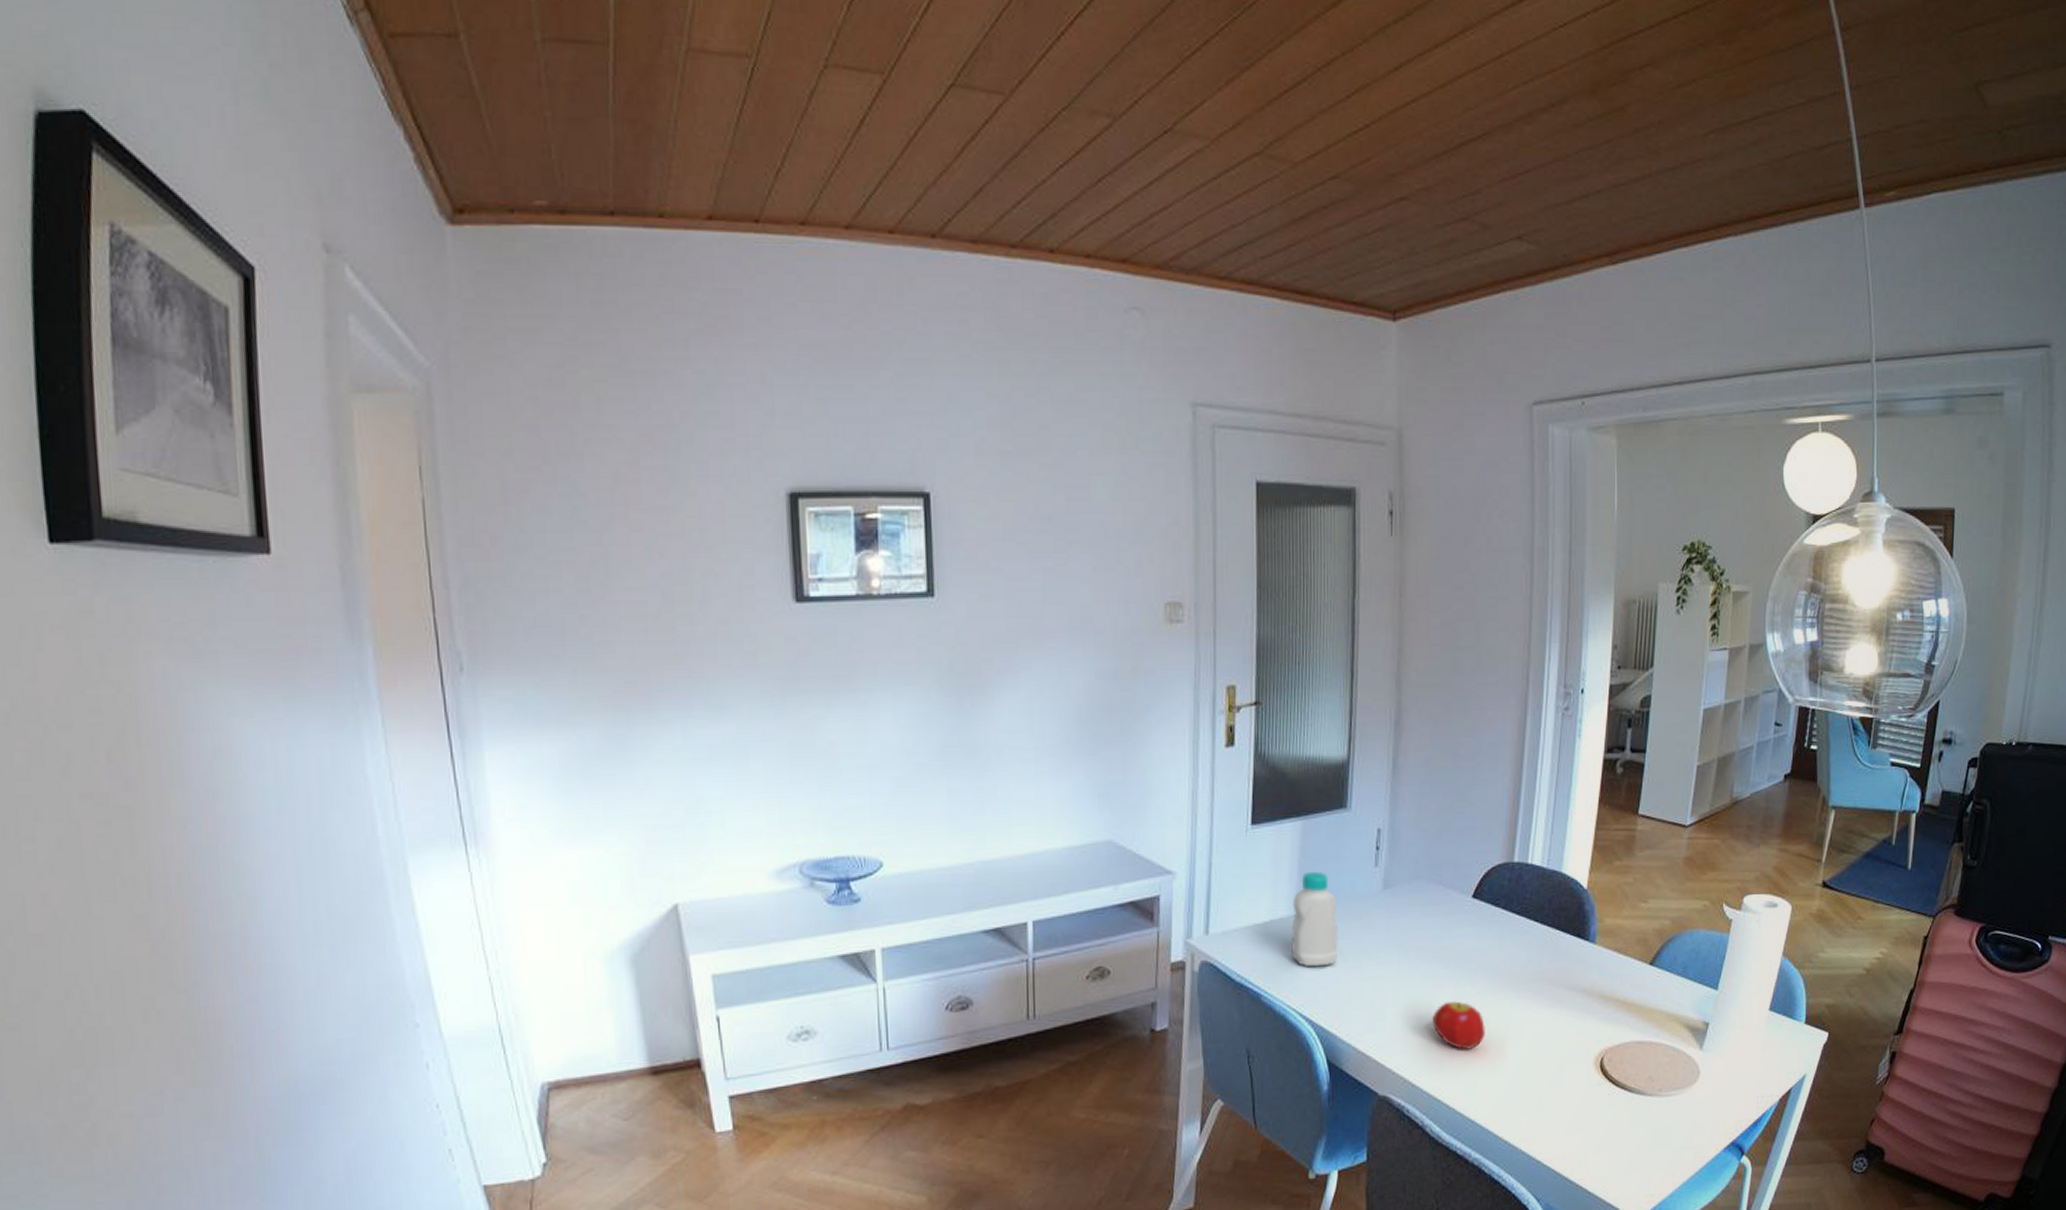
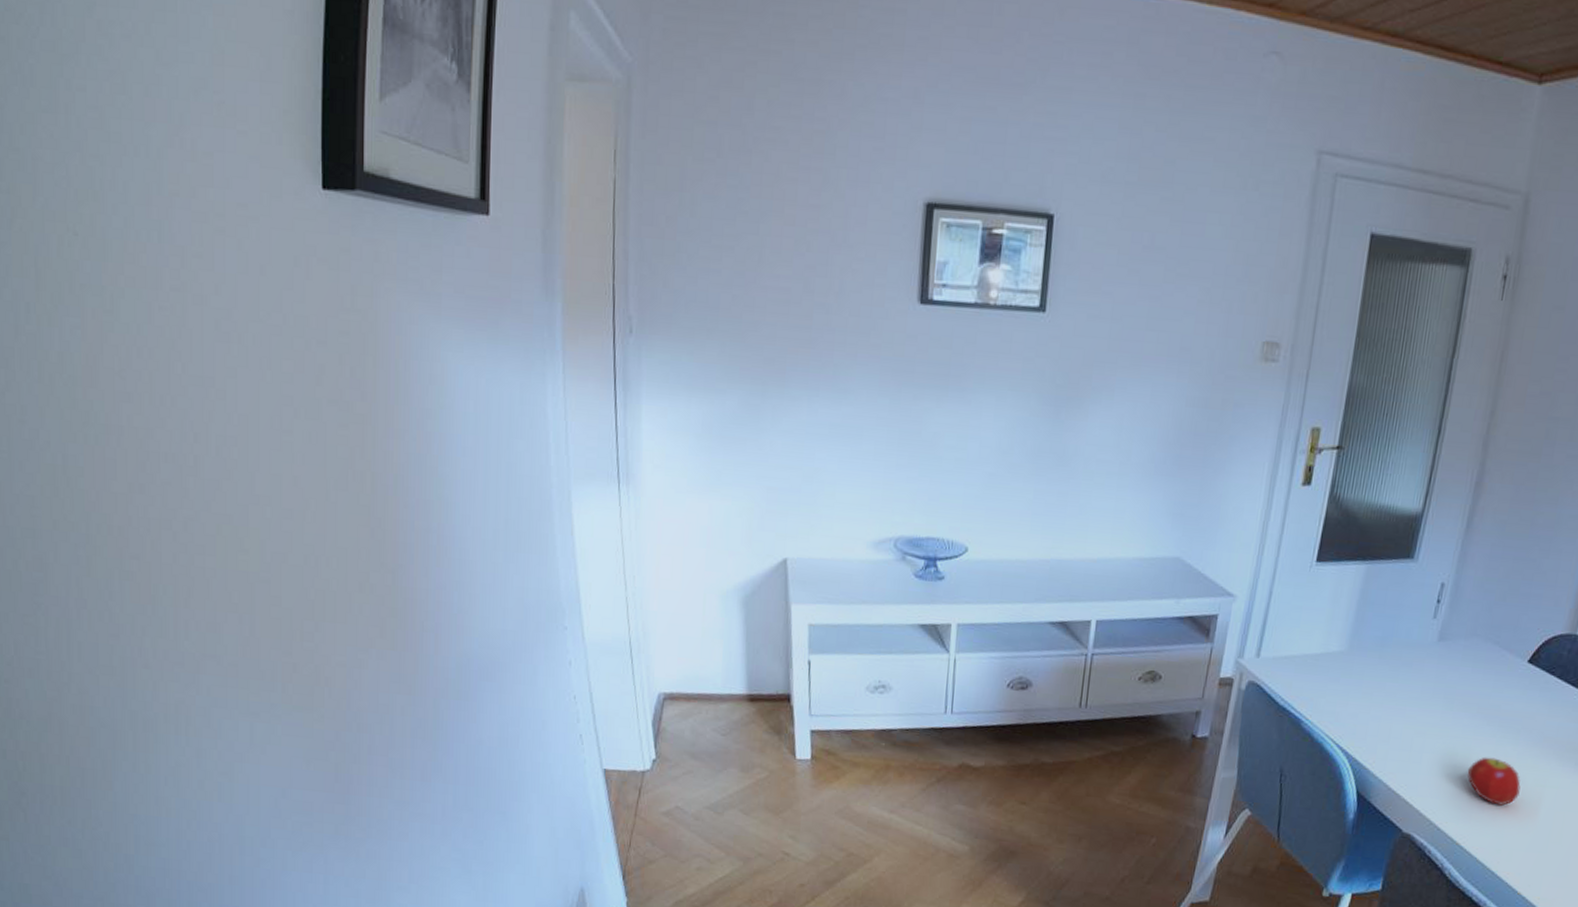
bottle: present [1290,871,1338,968] -> none [1336,613,1391,705]

